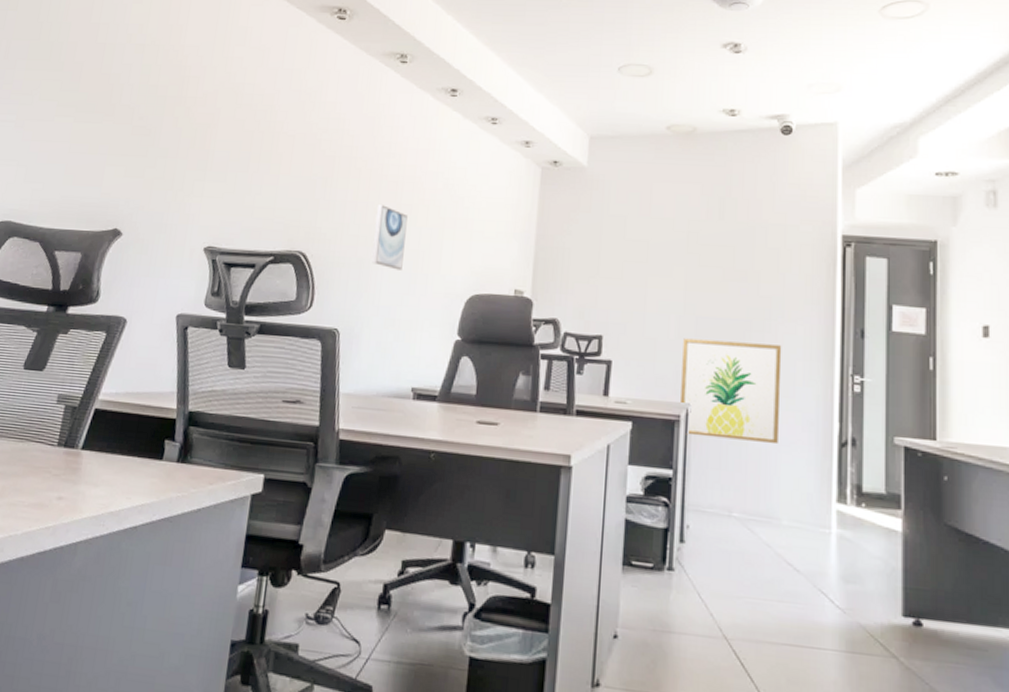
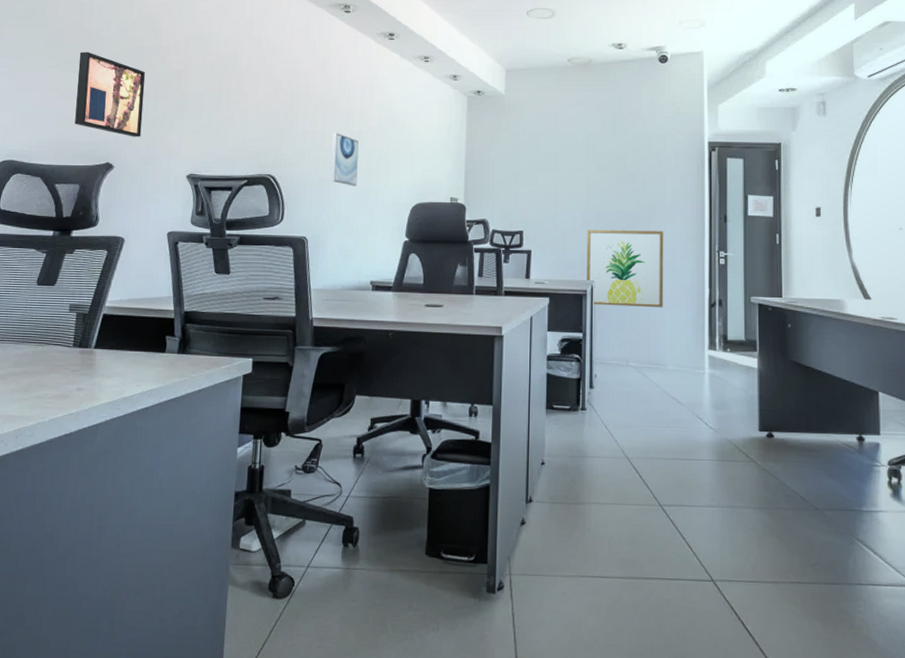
wall art: none [82,99,167,201] -> present [75,52,146,137]

